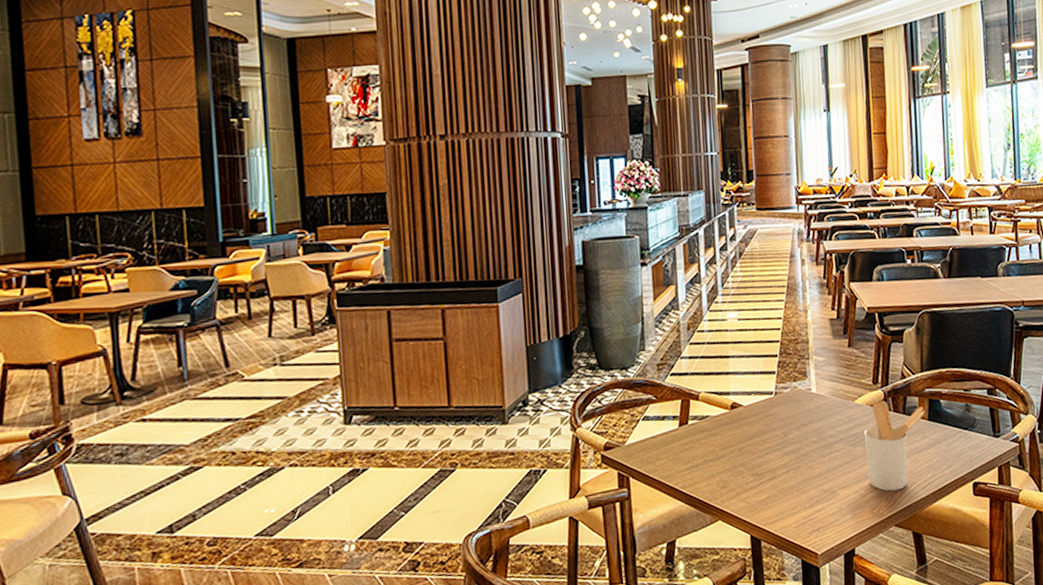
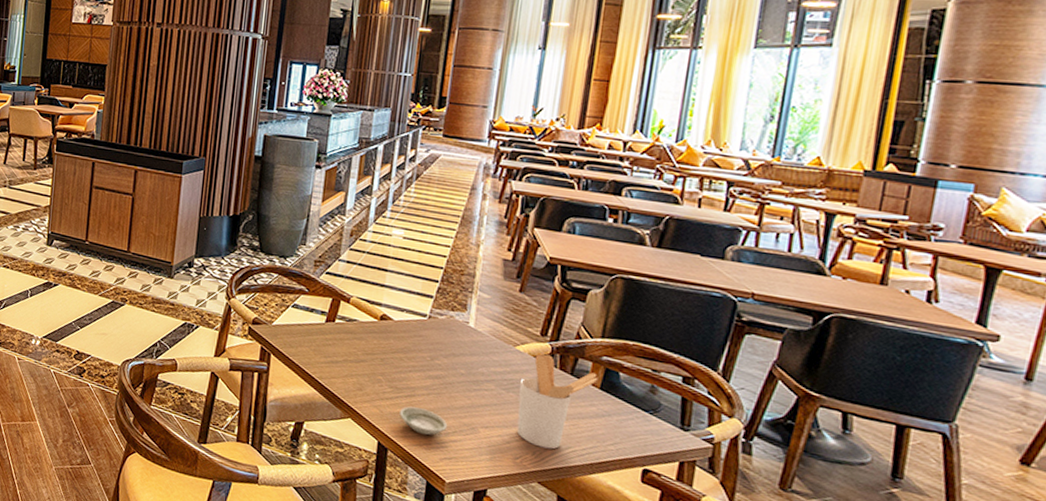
saucer: none [765,487,811,514] -> present [399,406,448,435]

